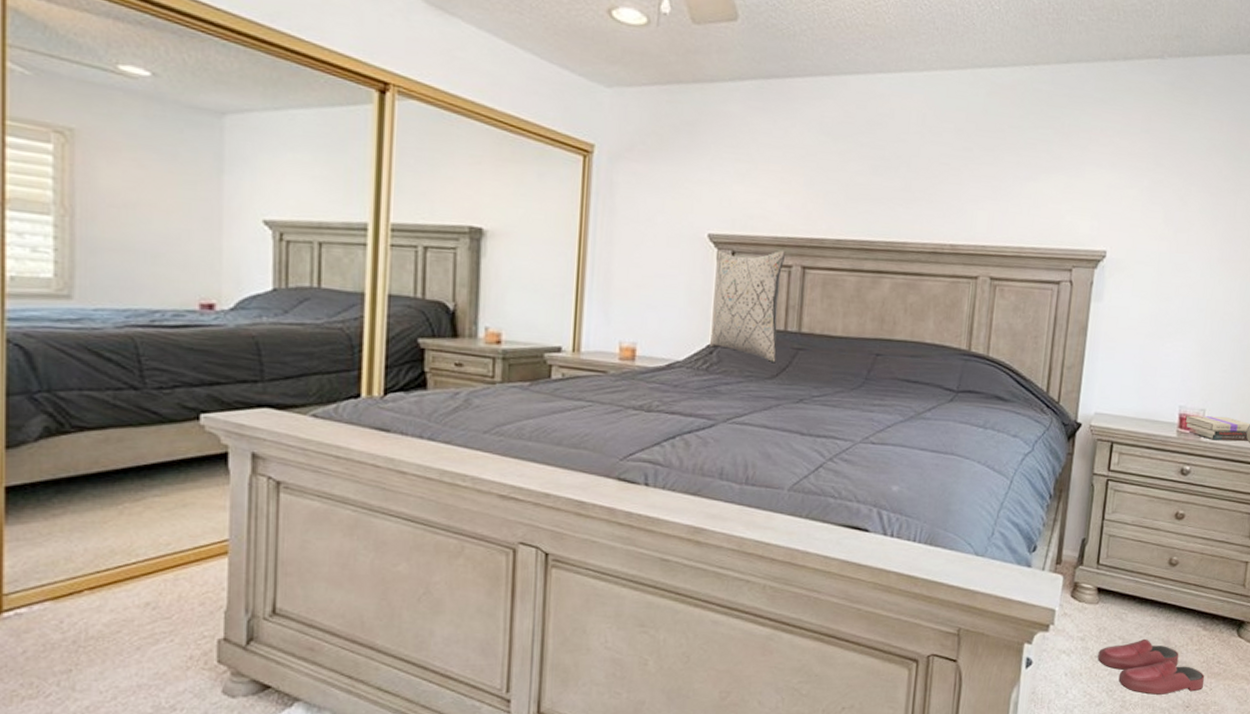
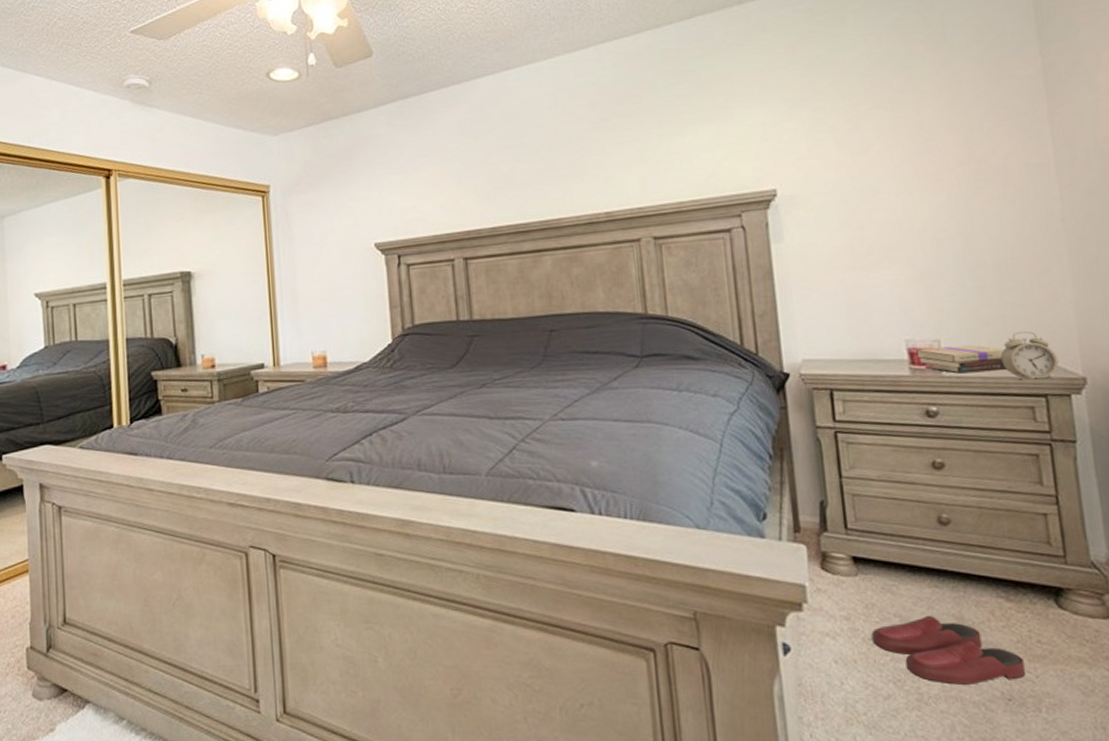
pillow: present [709,250,786,363] -> none [385,246,454,353]

